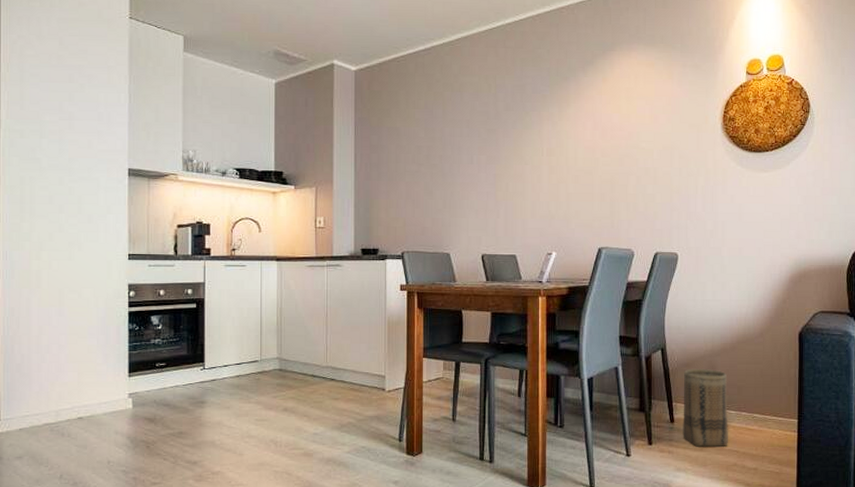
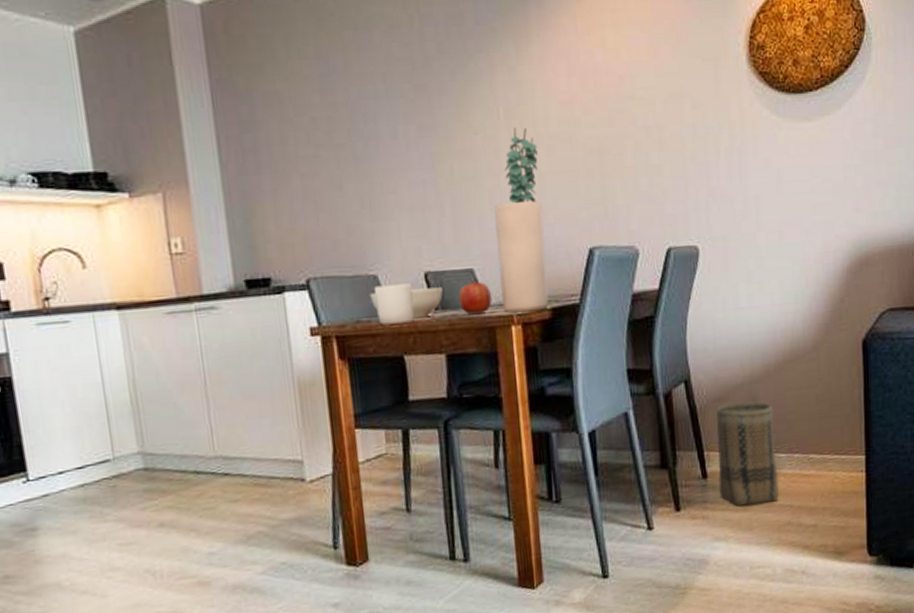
bowl: none [443,265,493,285] -> present [369,287,443,319]
mug: none [446,261,473,288] -> present [373,283,415,325]
fruit: none [504,262,527,286] -> present [458,279,493,314]
vase: none [534,162,568,288] -> present [494,127,549,314]

